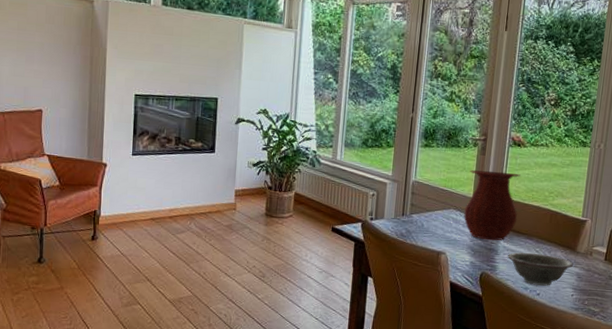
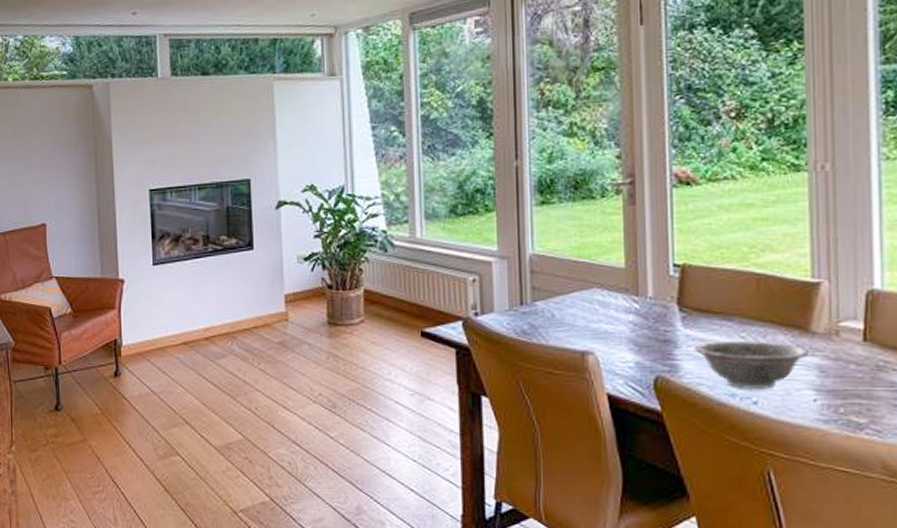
vase: present [463,170,520,241] -> none [614,225,702,328]

